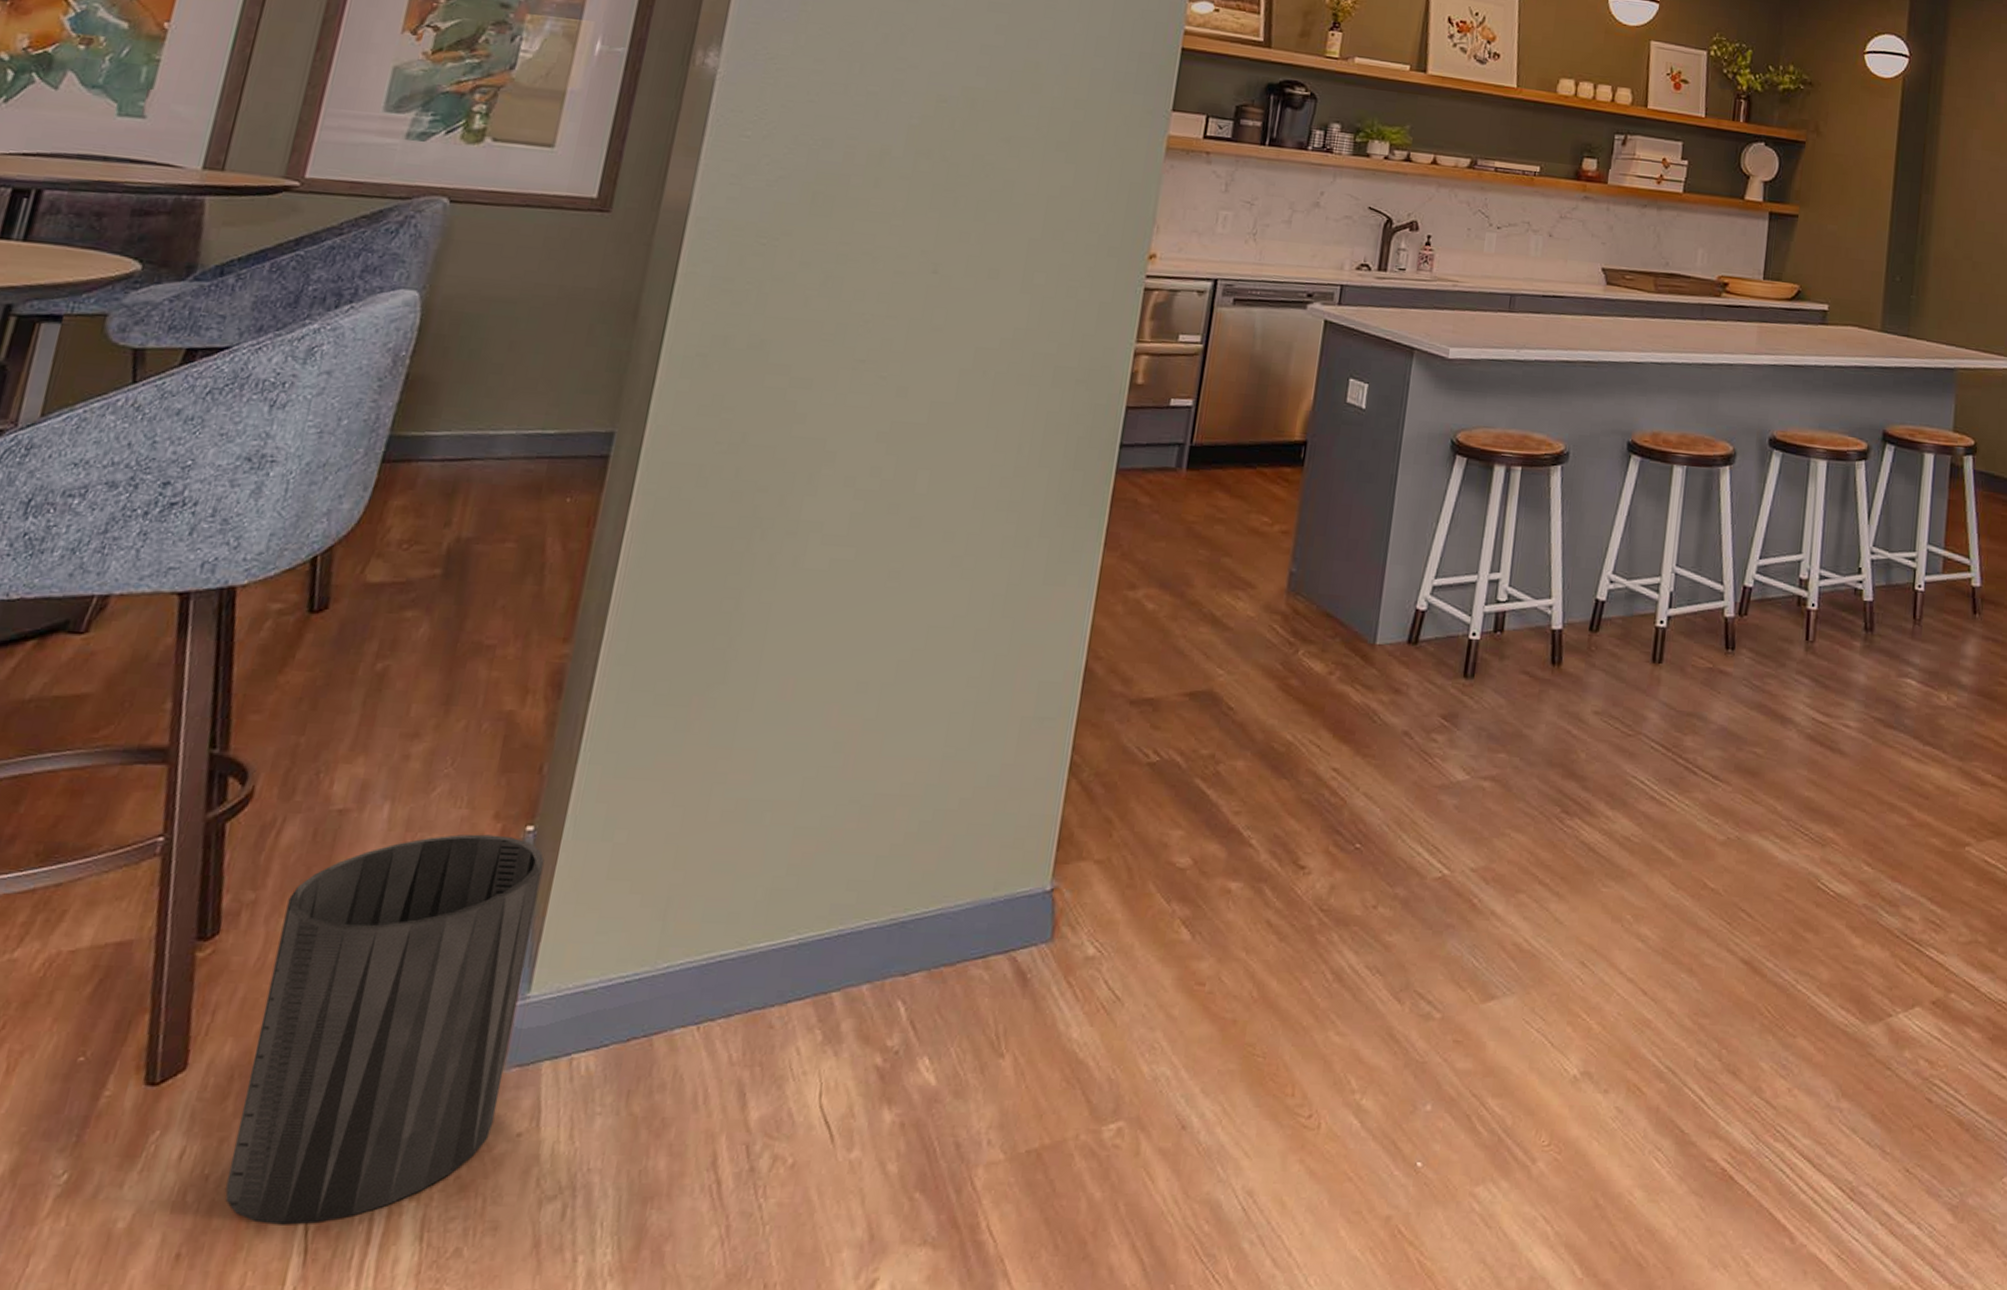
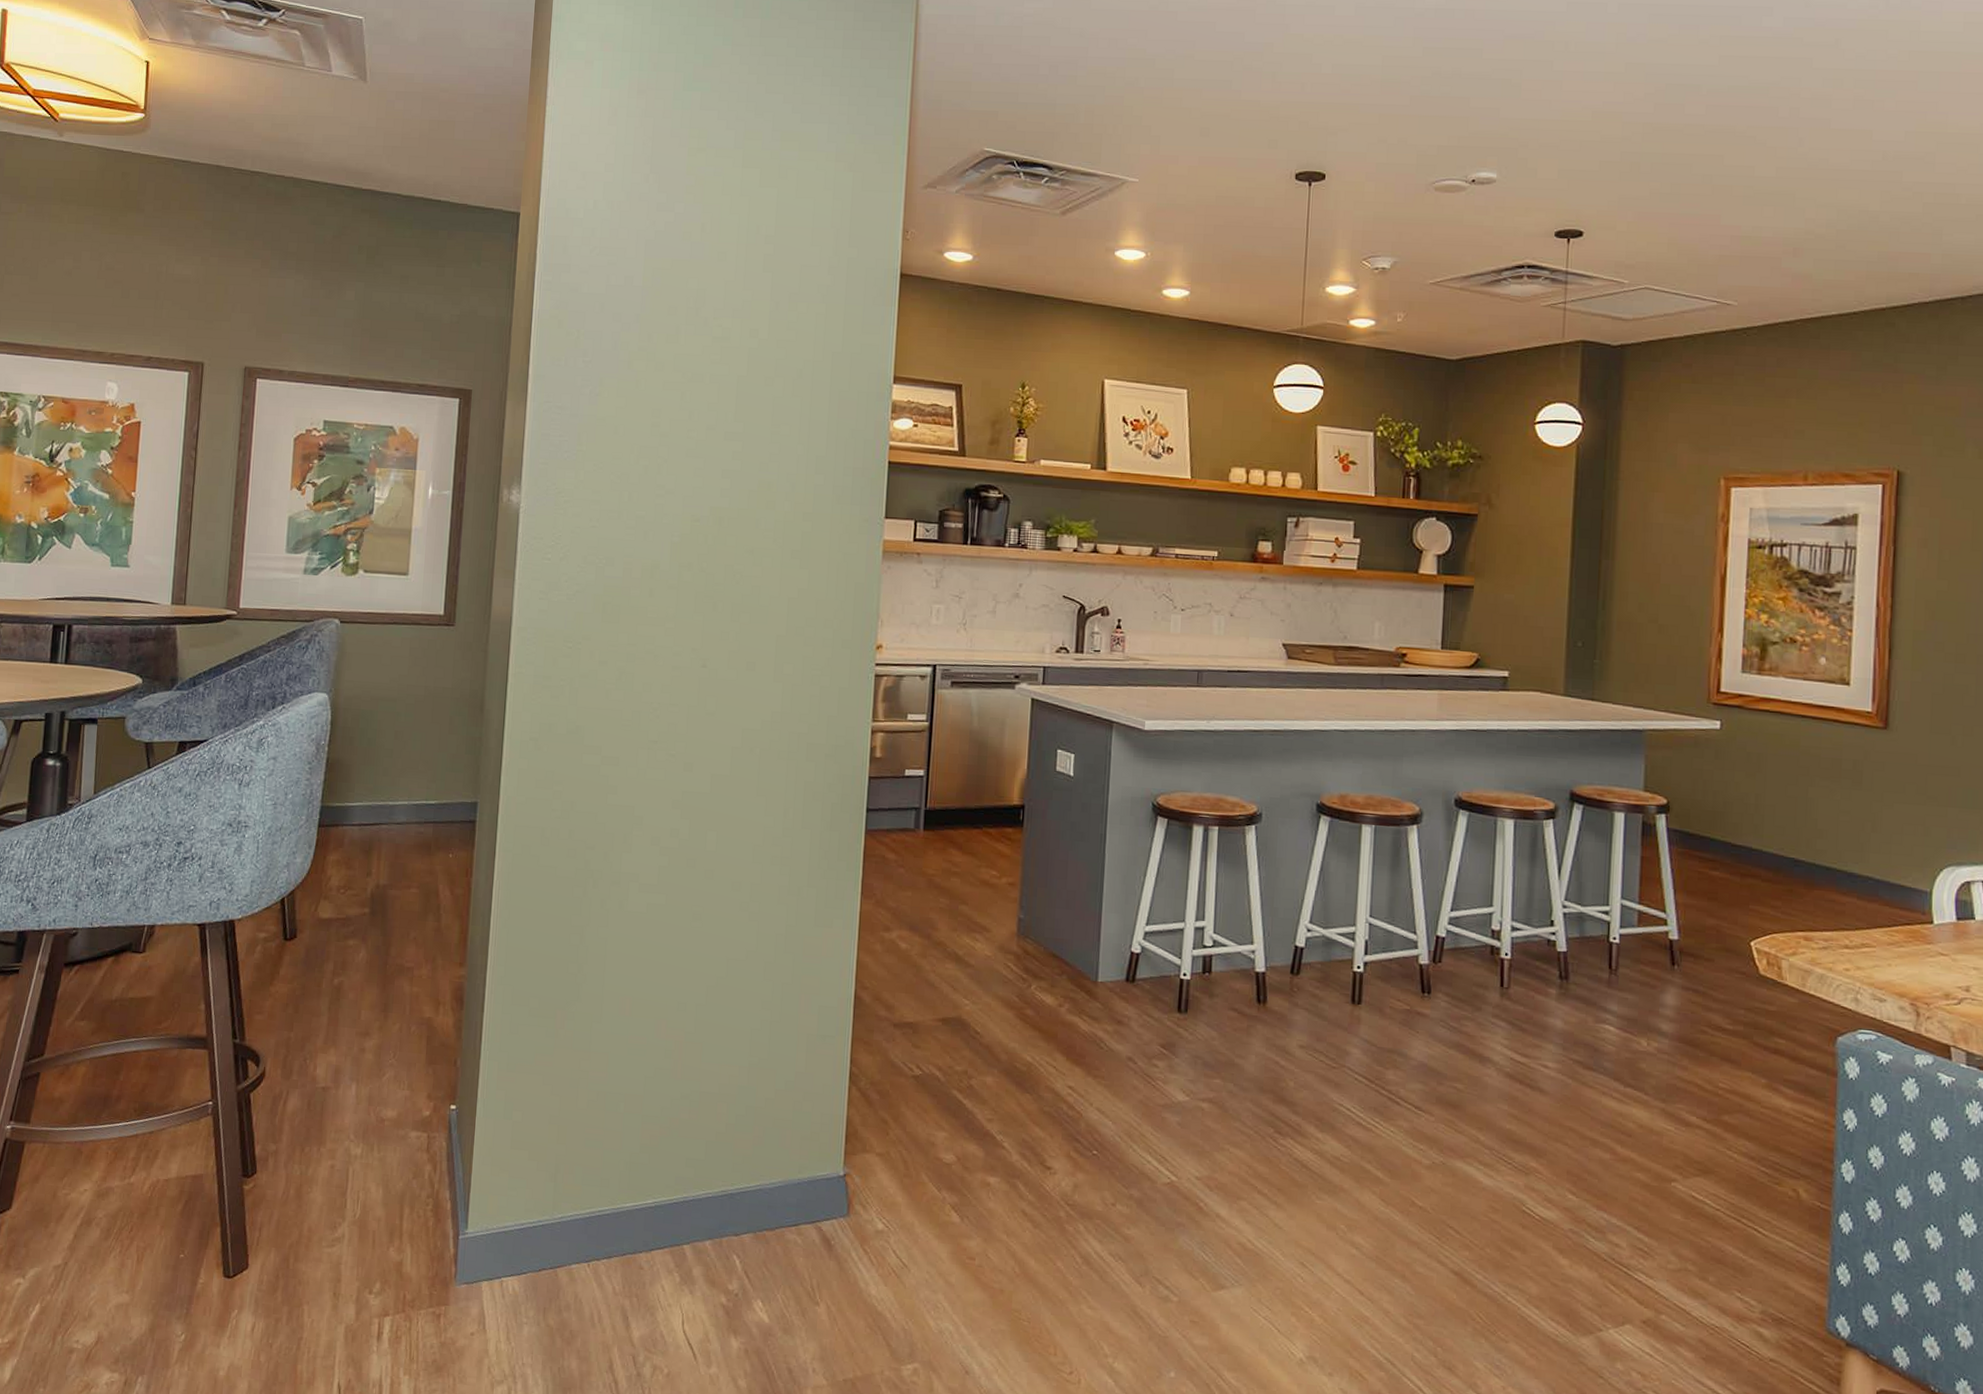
trash can: present [225,834,545,1225] -> none [284,1109,466,1385]

